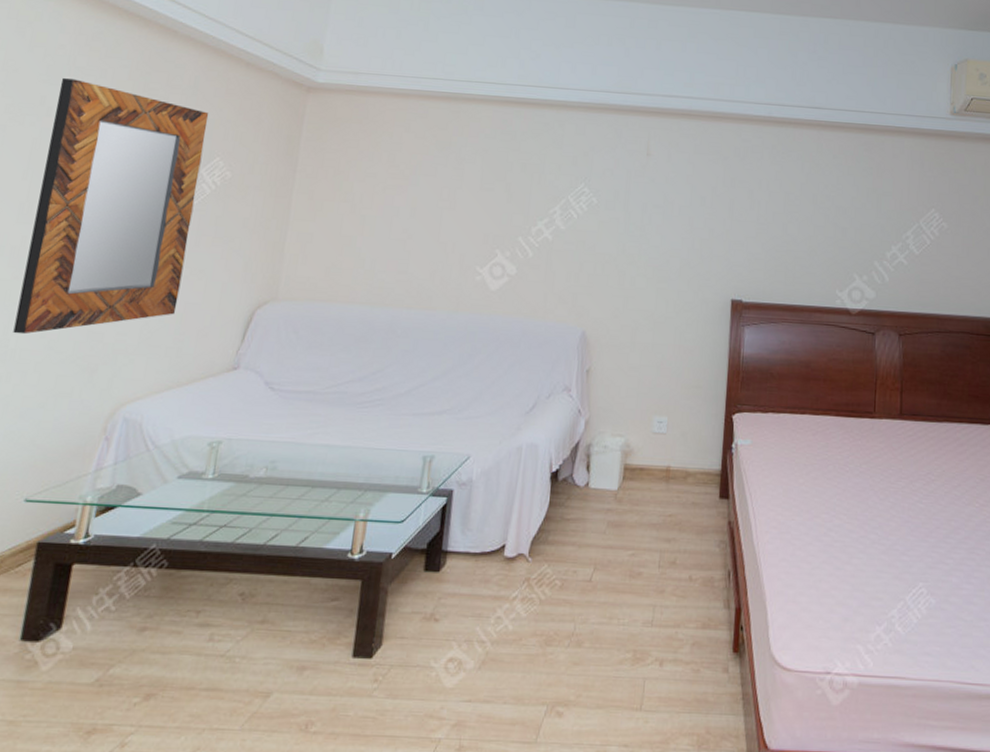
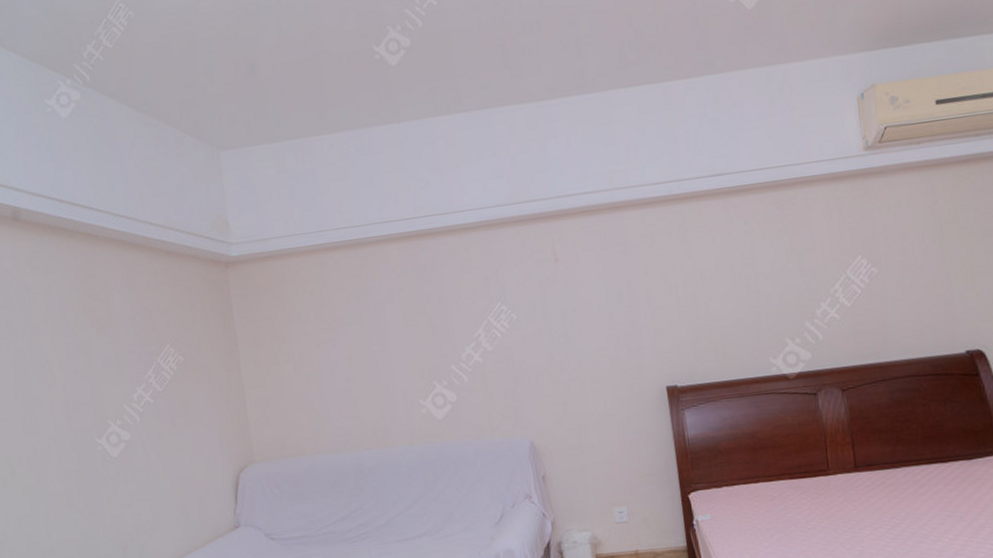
home mirror: present [13,78,209,335] -> none [17,299,175,529]

